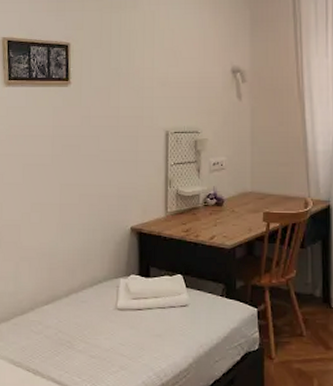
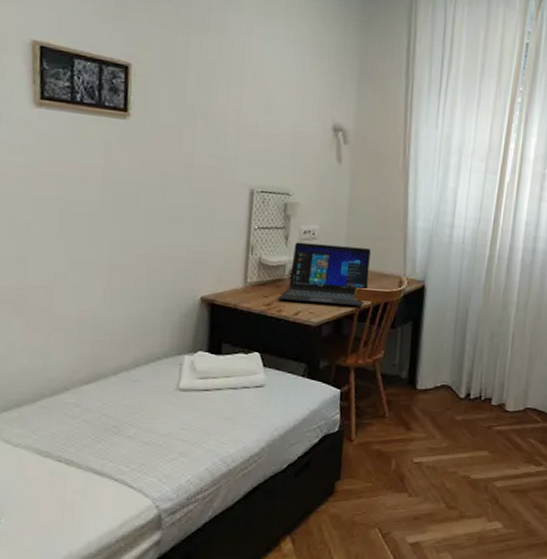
laptop: none [195,173,275,229] -> present [278,242,371,307]

